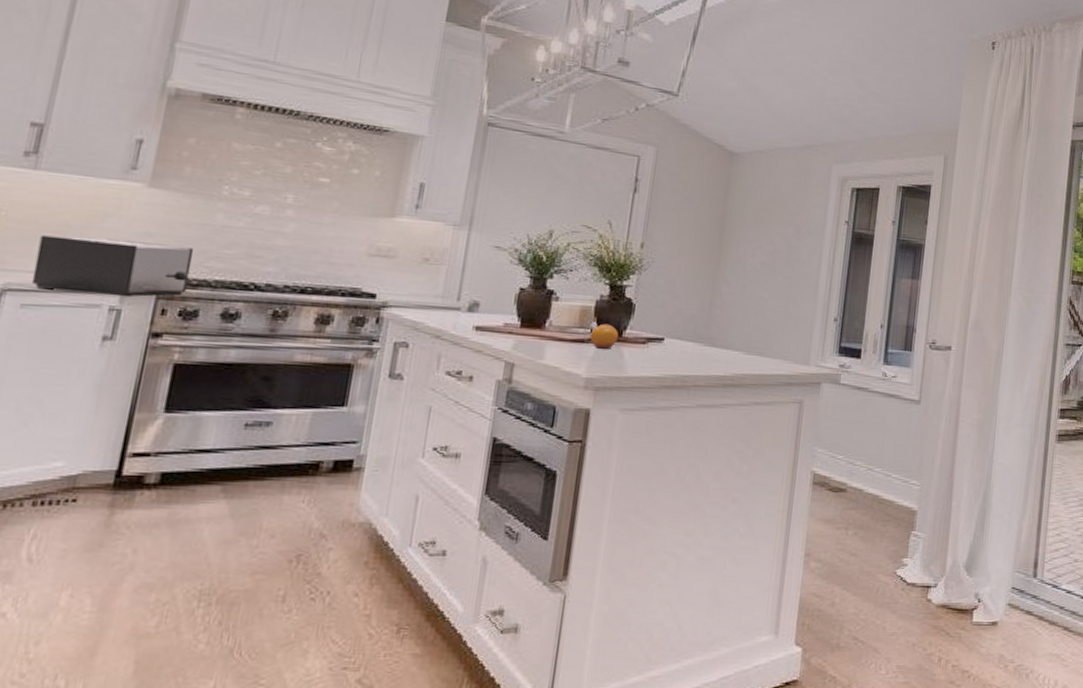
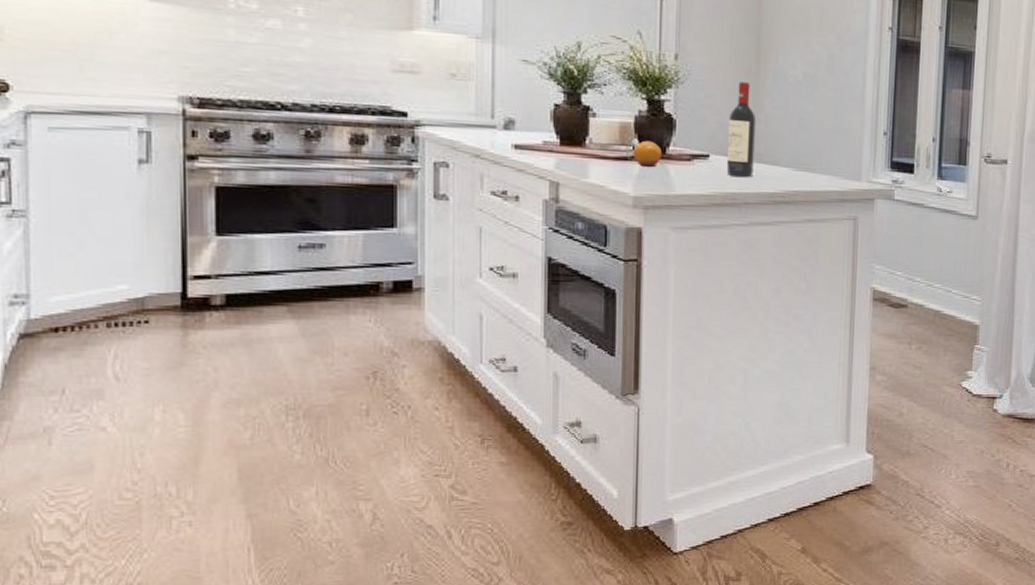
toaster: present [31,235,194,298] -> none [51,54,213,119]
wine bottle: none [679,269,714,361] -> present [726,82,757,178]

